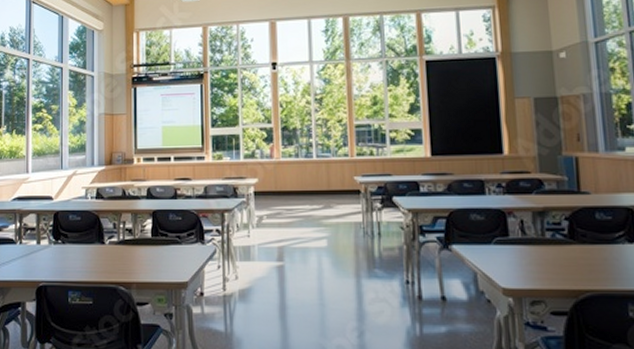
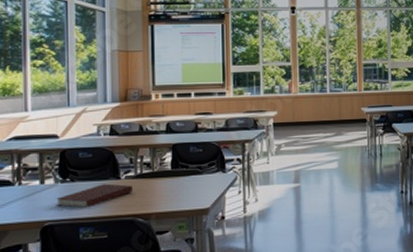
notebook: none [49,248,116,270] -> present [56,183,133,208]

